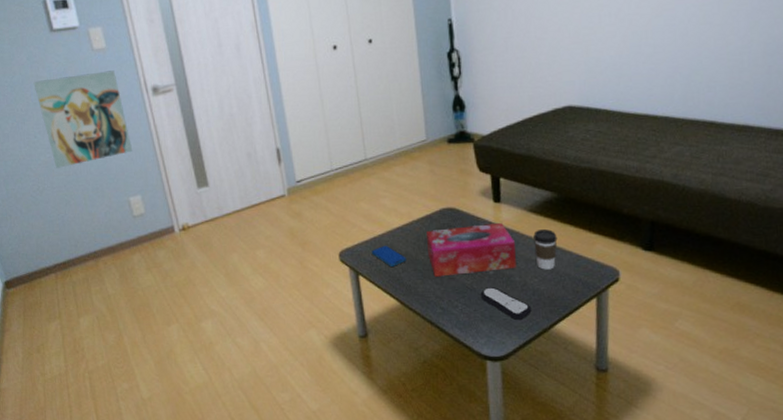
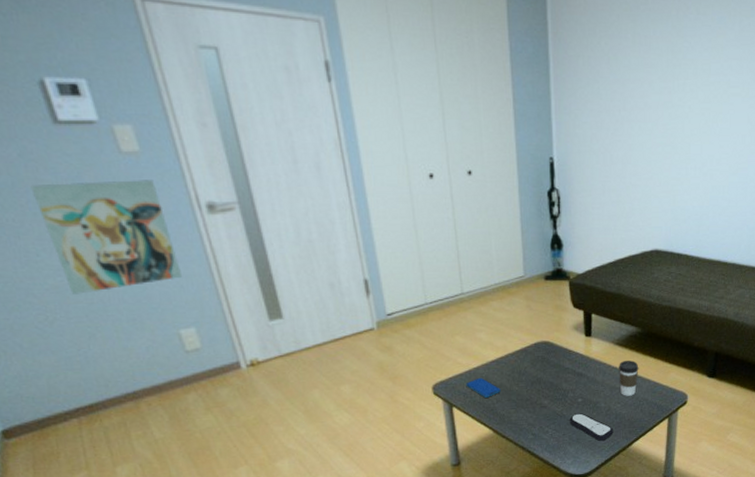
tissue box: present [427,222,516,277] -> none [521,354,602,406]

